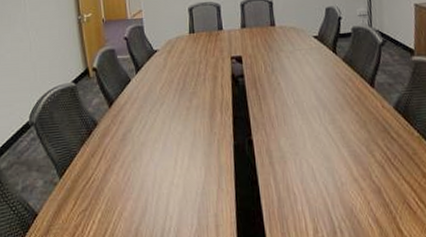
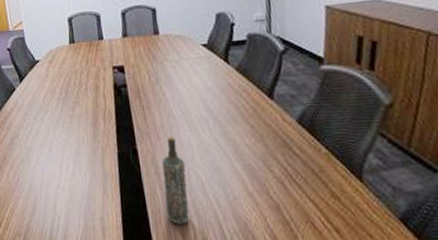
bottle: none [276,126,301,215] -> present [162,137,190,224]

